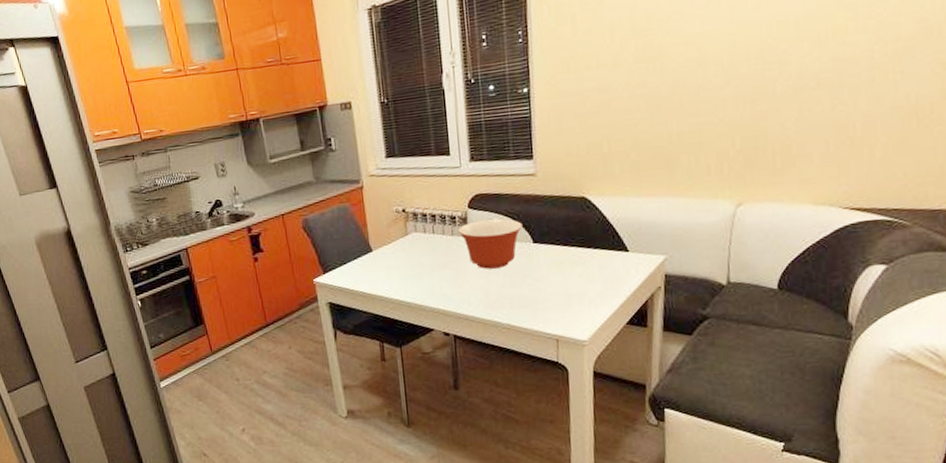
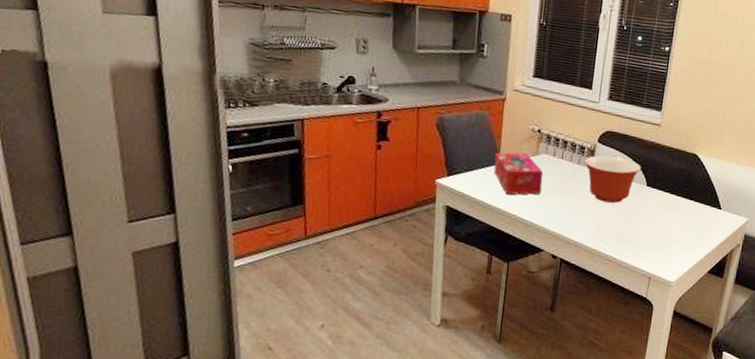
tissue box: none [365,235,420,281] -> present [494,152,544,195]

